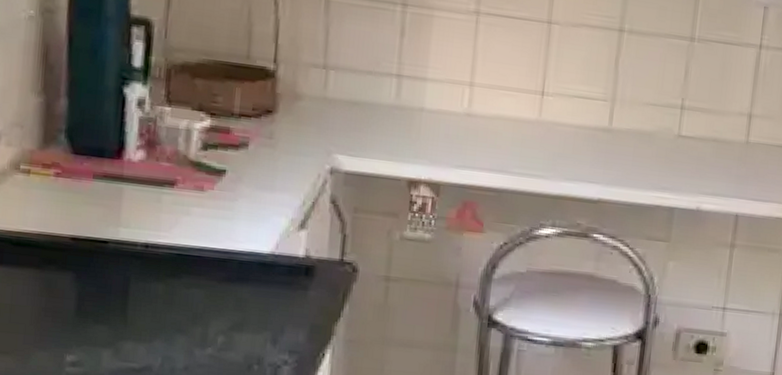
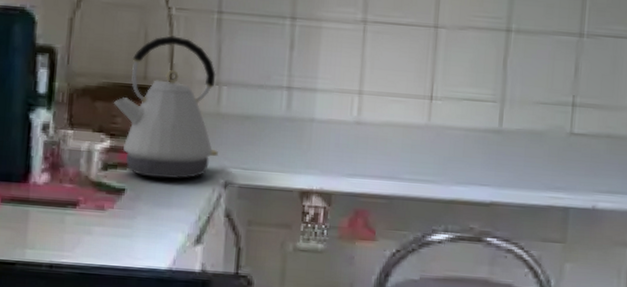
kettle: none [215,14,324,163] -> present [114,35,218,179]

